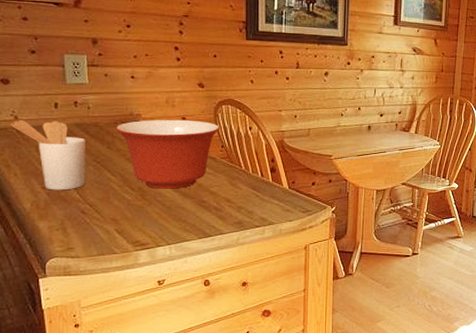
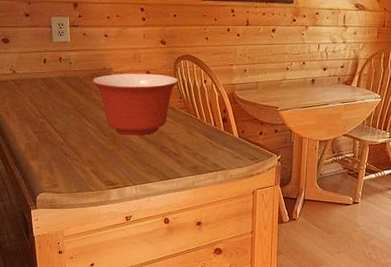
utensil holder: present [10,120,85,190] -> none [10,73,68,135]

